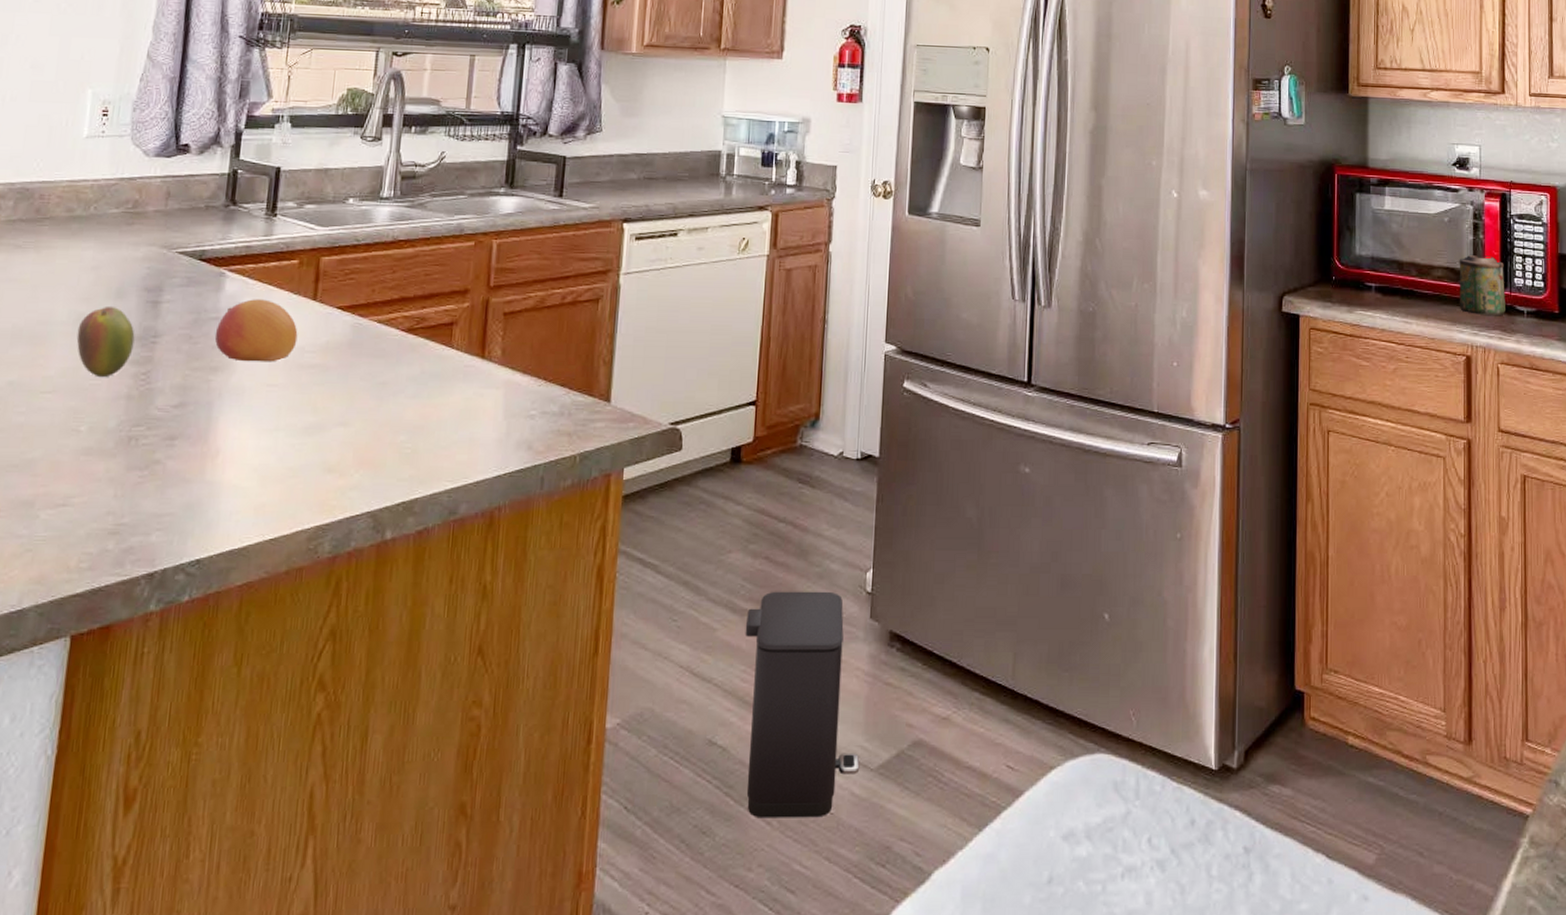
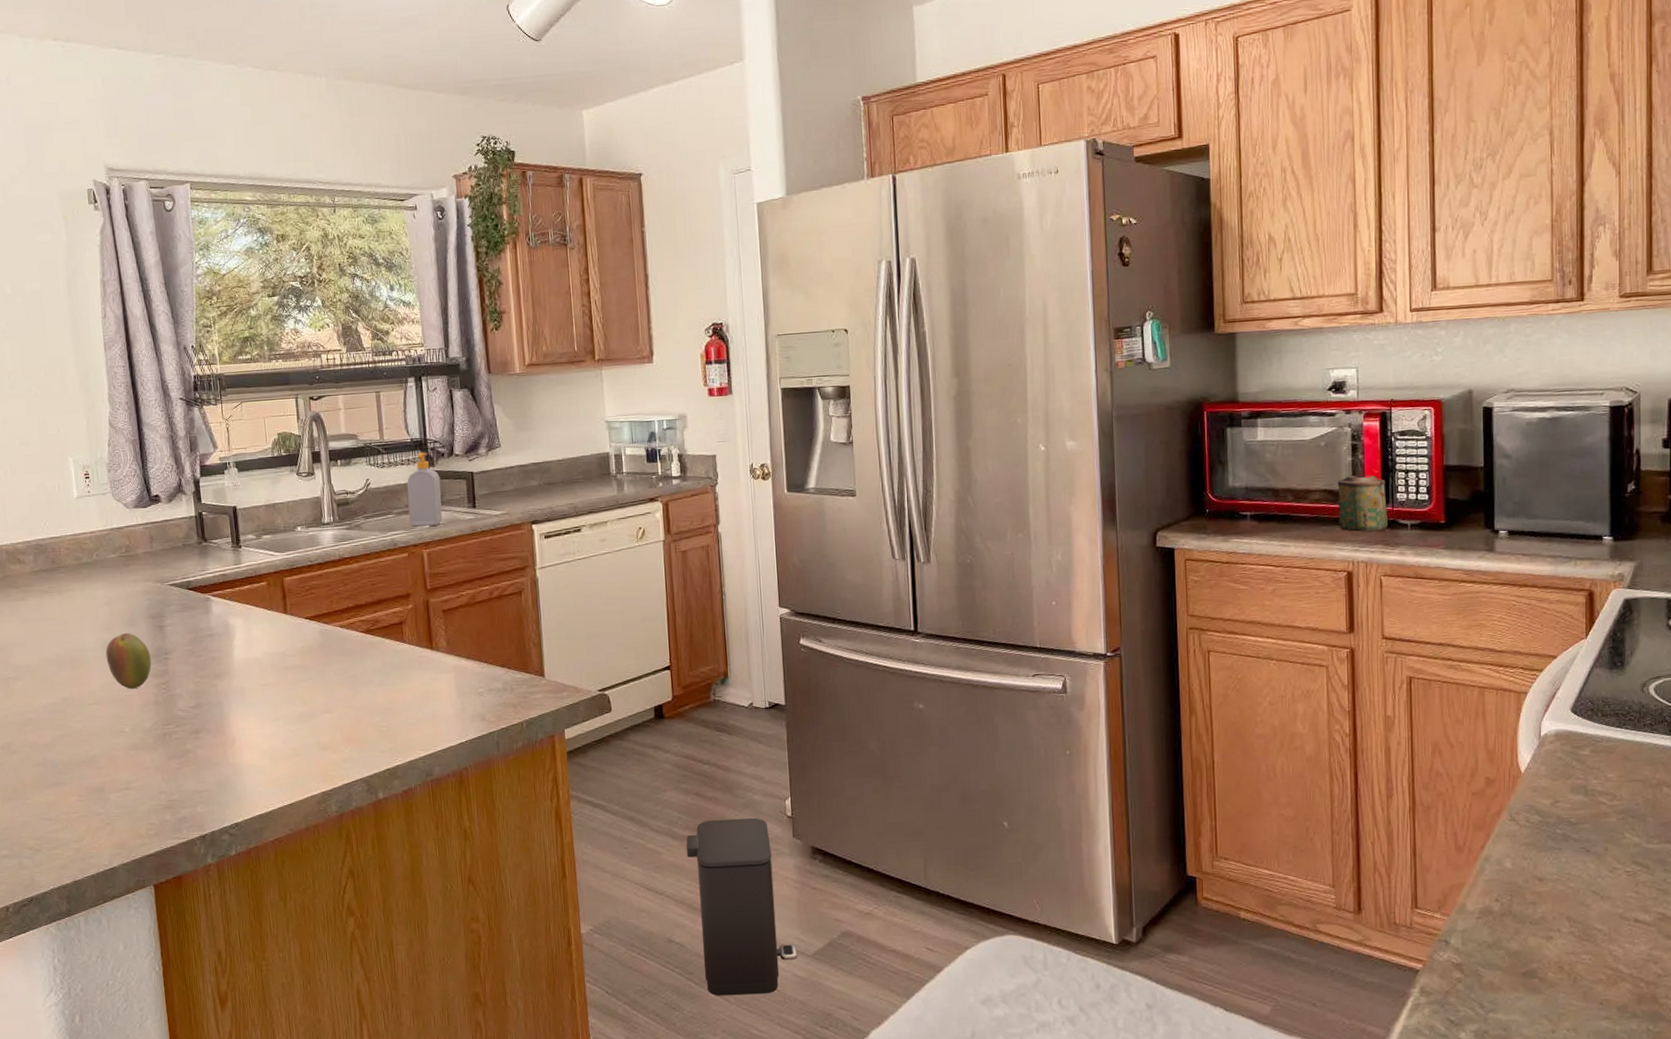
fruit: present [214,299,298,362] -> none [212,616,279,668]
soap bottle: none [483,128,528,213] -> present [407,452,443,527]

